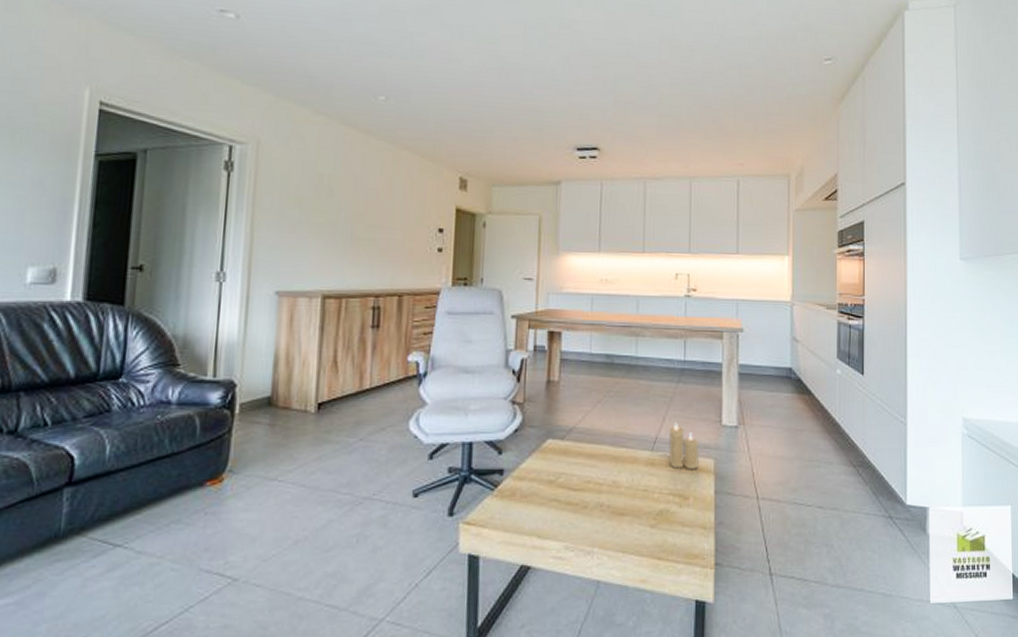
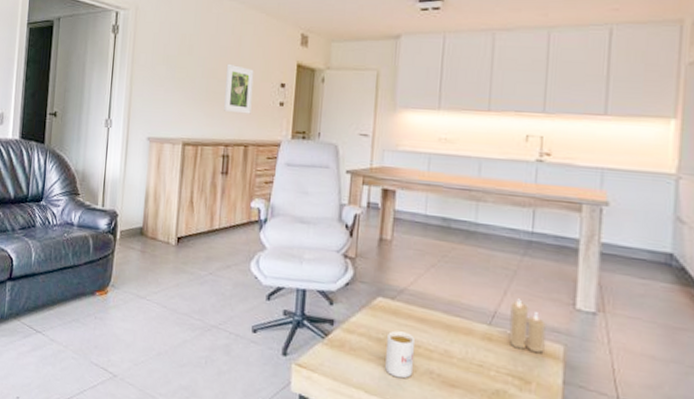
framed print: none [373,207,408,262] -> present [224,63,254,114]
mug: none [557,470,586,517] -> present [385,330,416,379]

